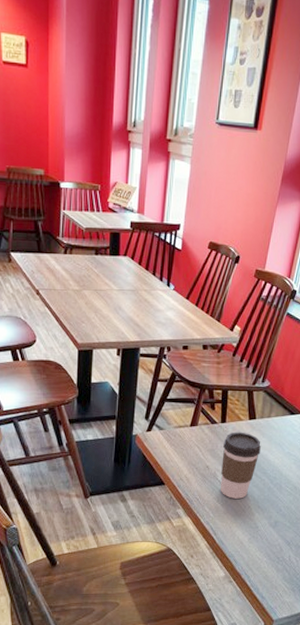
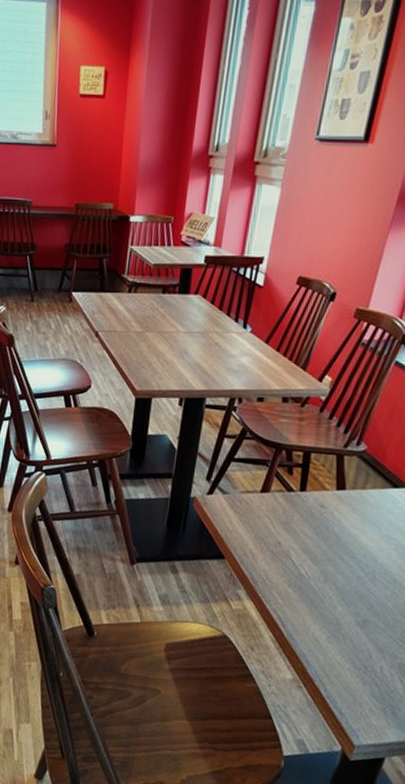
coffee cup: present [220,432,261,499] -> none [293,503,351,586]

